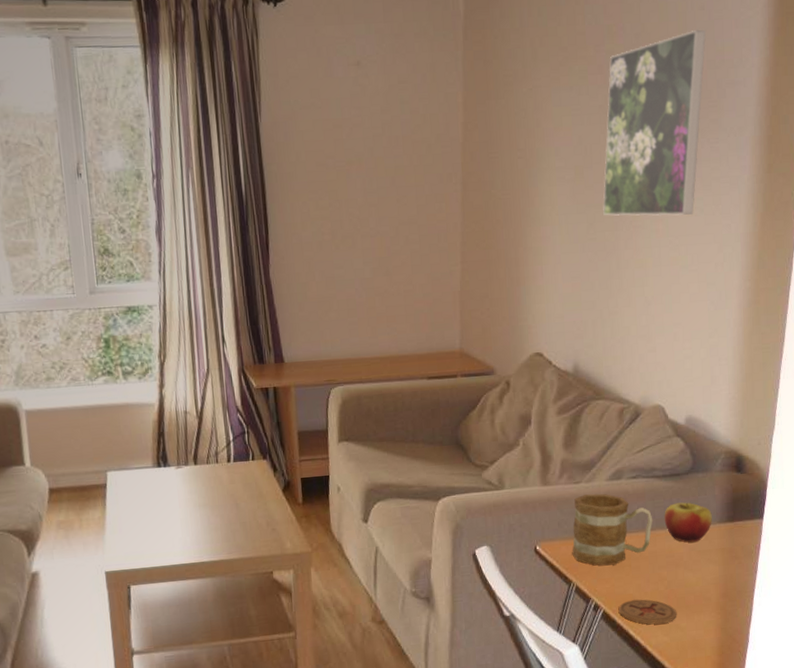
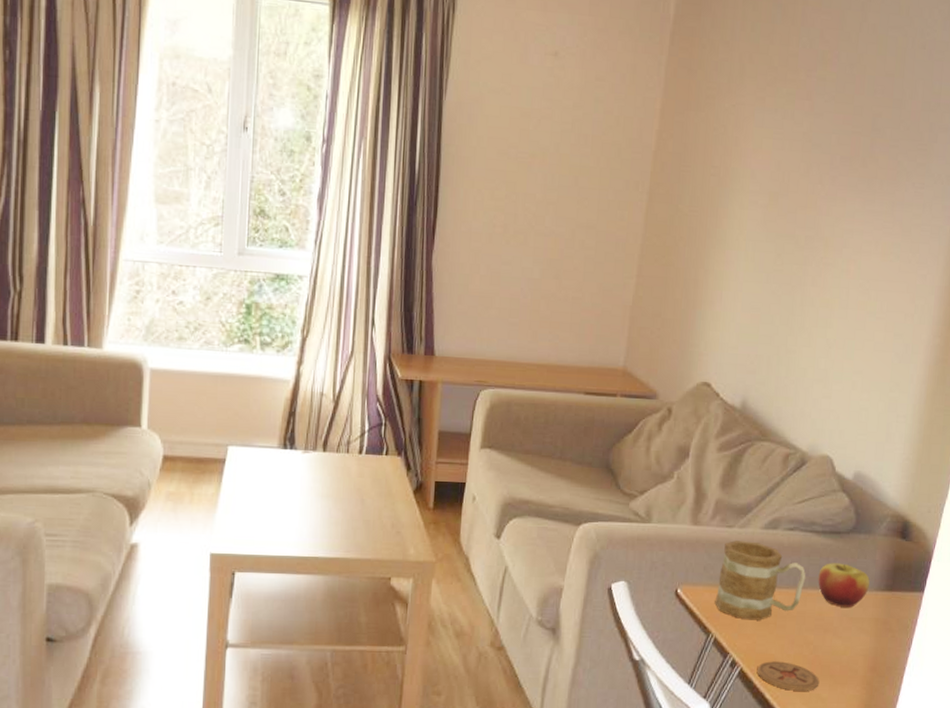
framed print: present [603,29,706,216] -> none [793,68,924,259]

